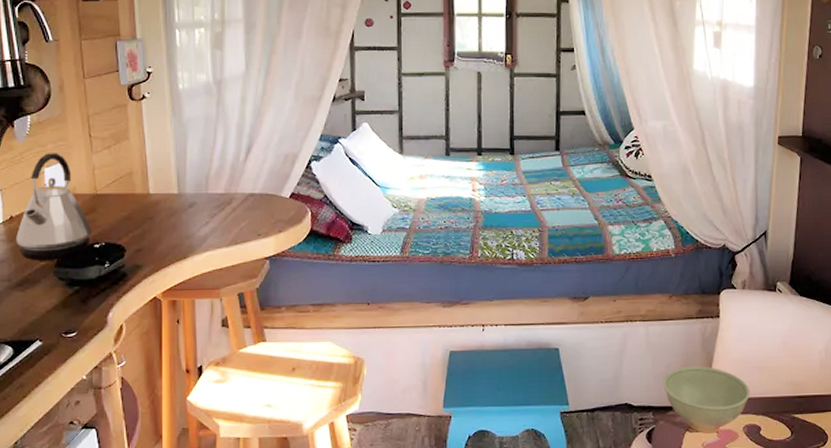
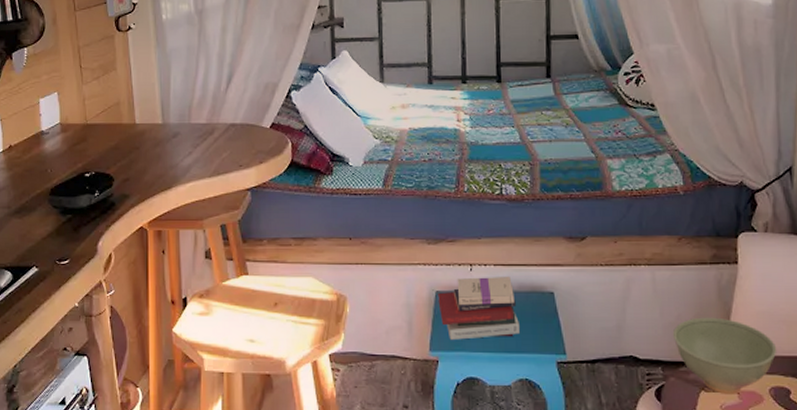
kettle: present [16,153,92,261] -> none [15,84,83,189]
books: none [452,334,528,396] -> present [438,276,521,340]

